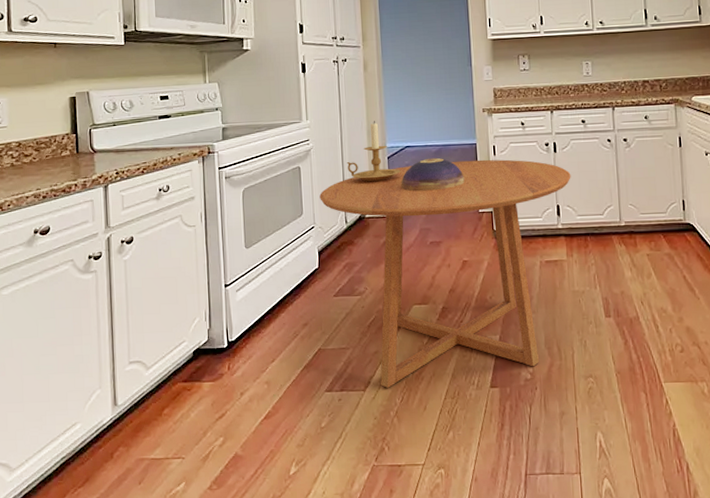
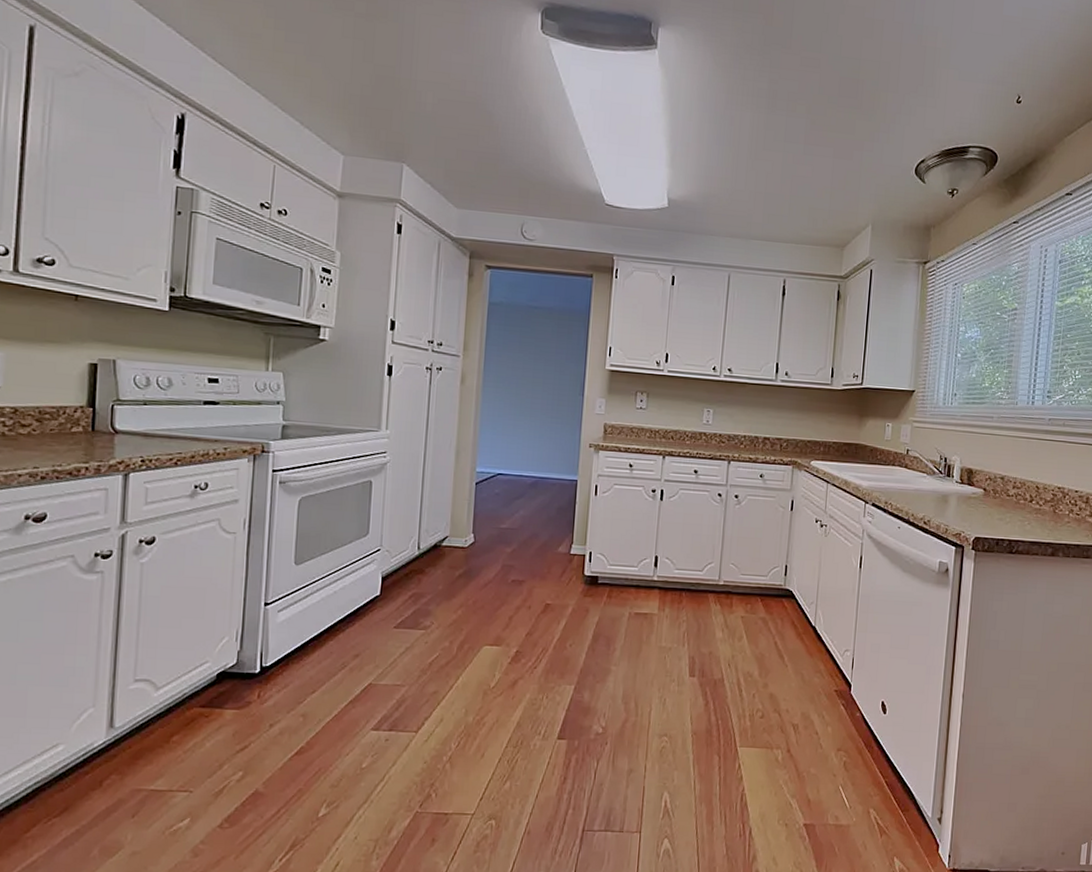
dining table: present [319,159,571,388] -> none [391,495,675,731]
candle holder: present [346,121,401,182] -> none [427,441,489,508]
decorative bowl: present [401,157,465,192] -> none [486,489,559,526]

